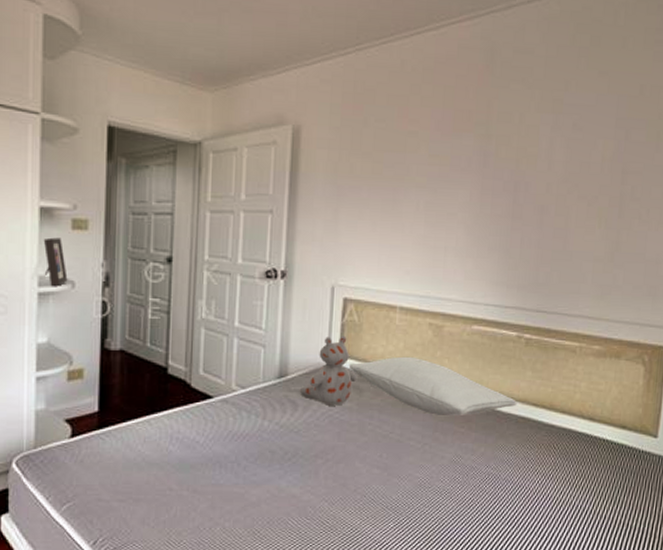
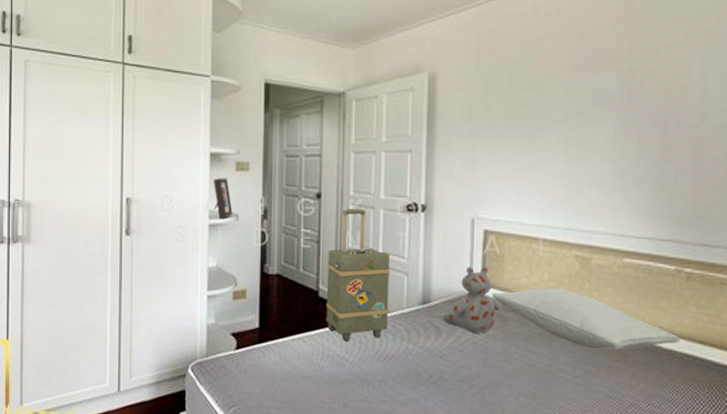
suitcase: none [175,274,247,422] -> present [326,208,391,342]

